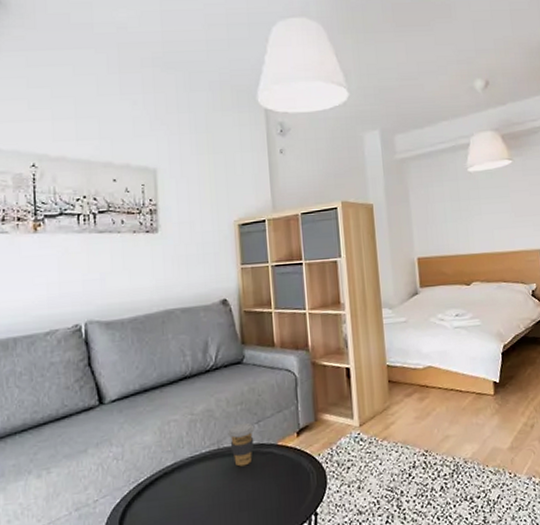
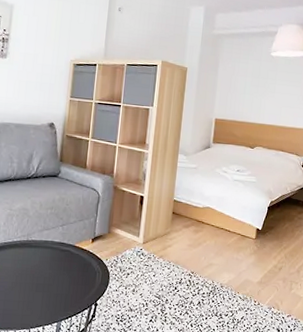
coffee cup: present [228,422,255,467] -> none [37,223,59,258]

